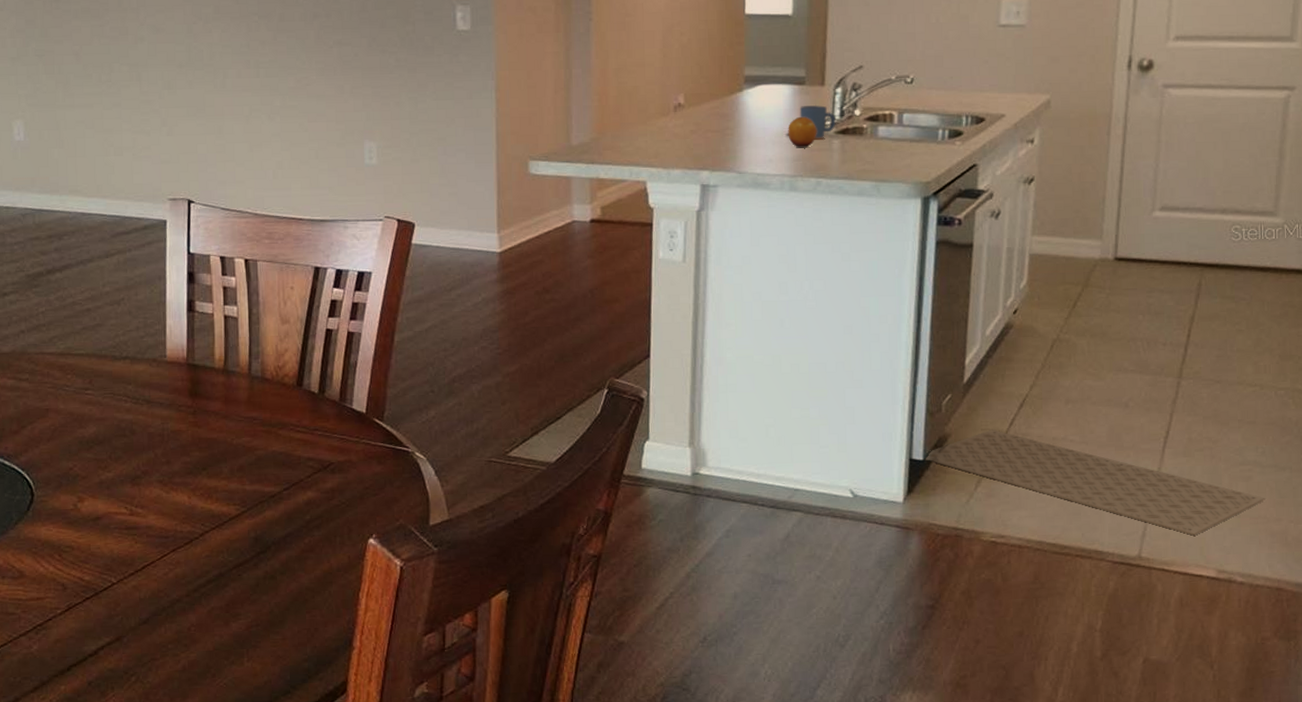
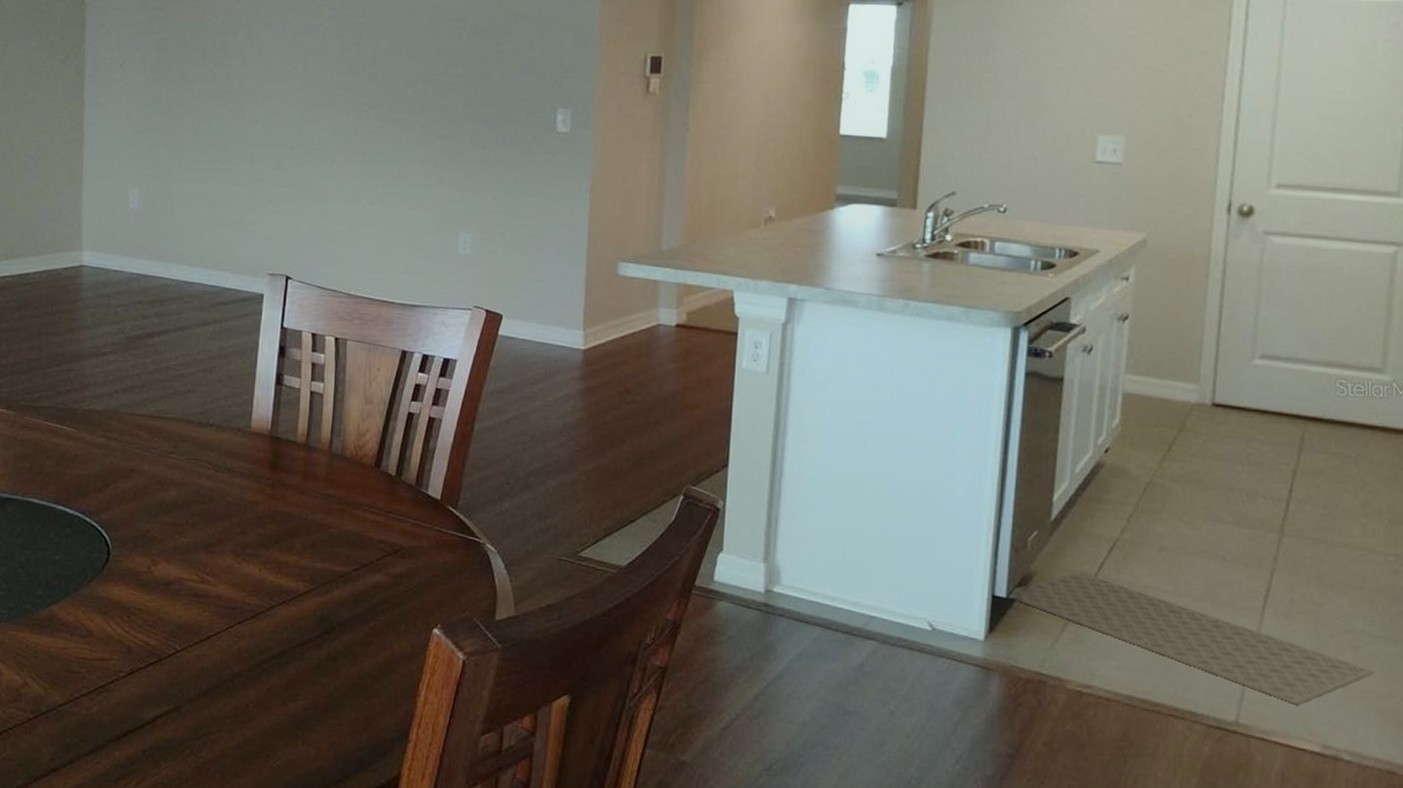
fruit: present [788,116,817,148] -> none [878,237,907,269]
mug: present [799,104,836,140] -> none [890,227,927,262]

